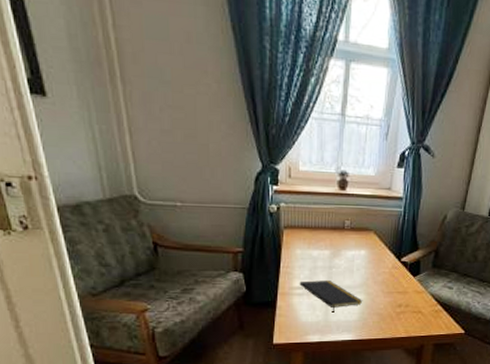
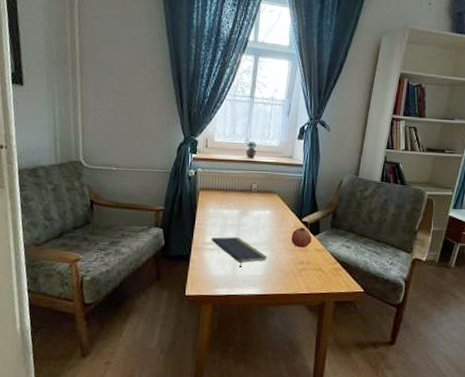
fruit: none [388,268,411,290] -> present [291,227,312,248]

